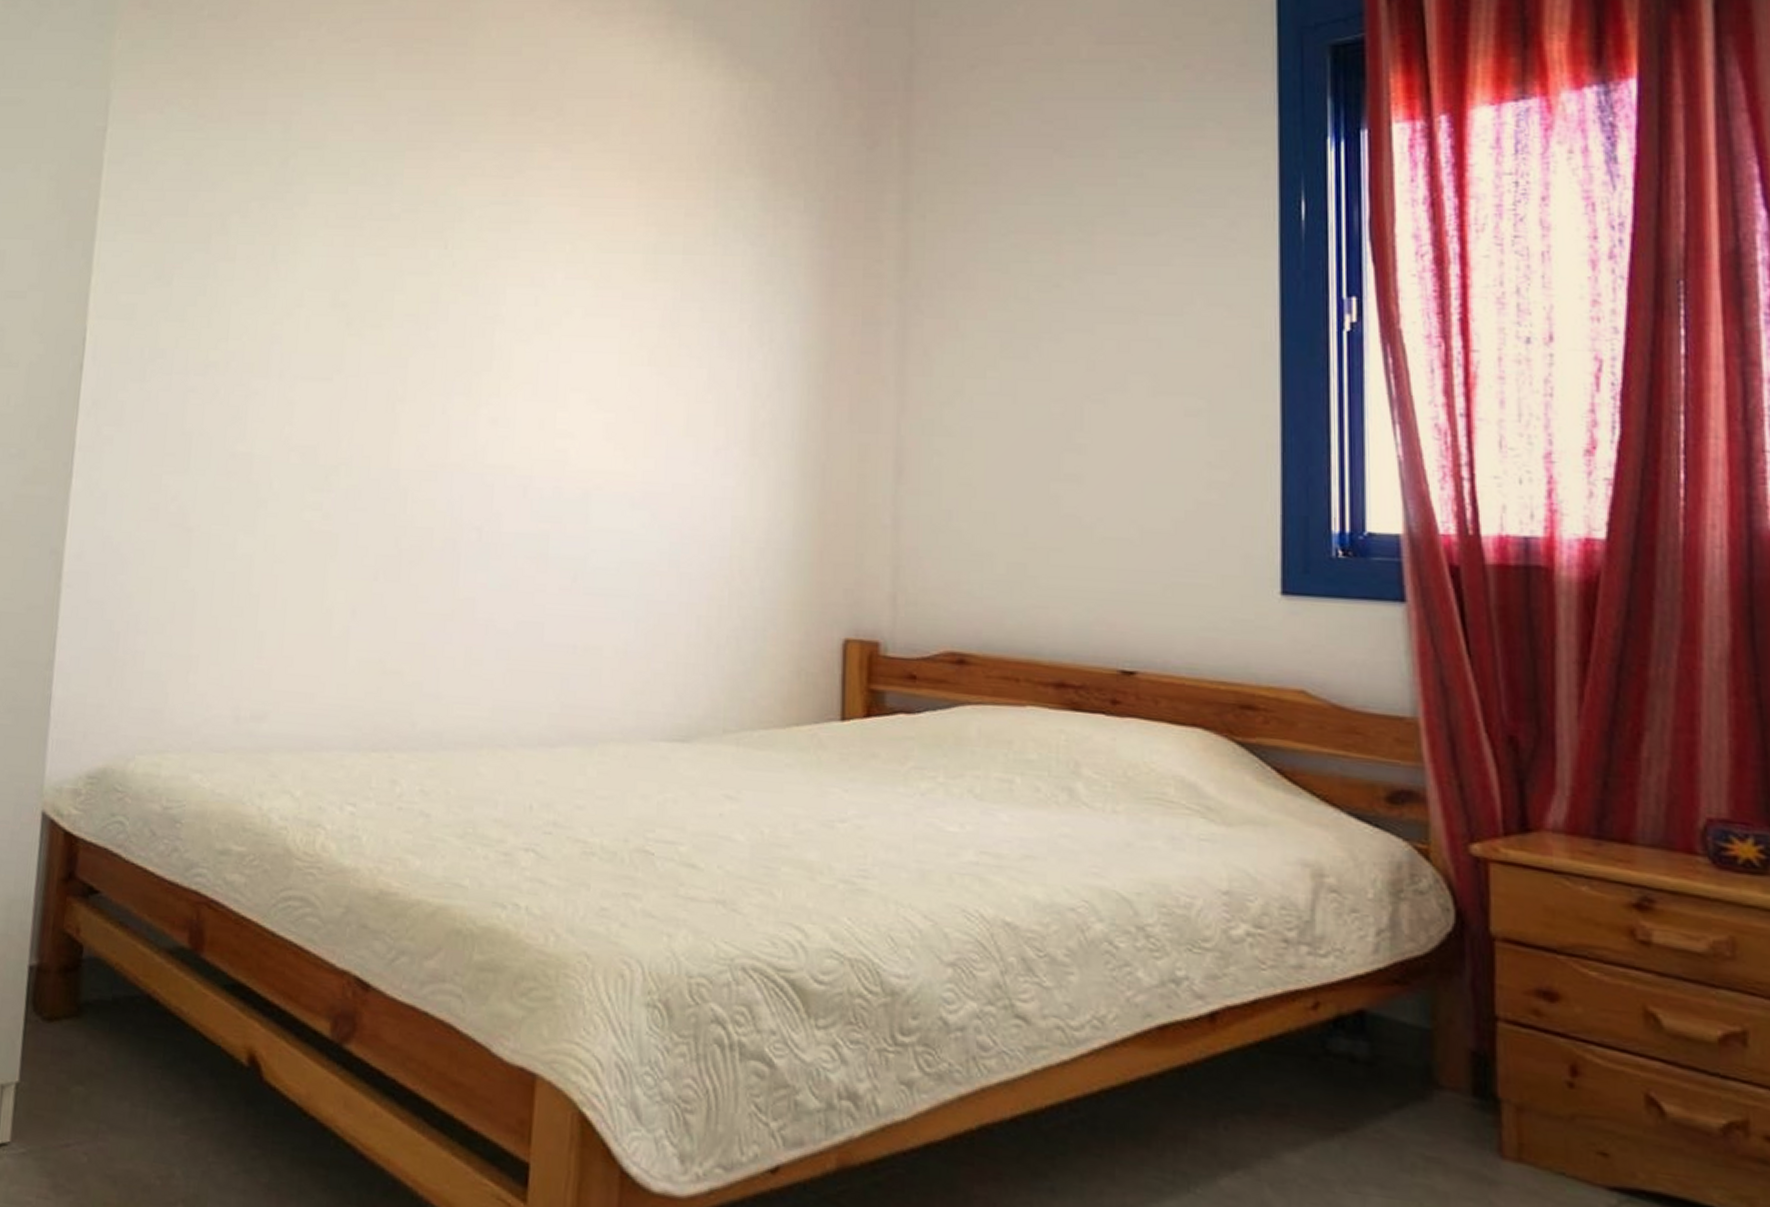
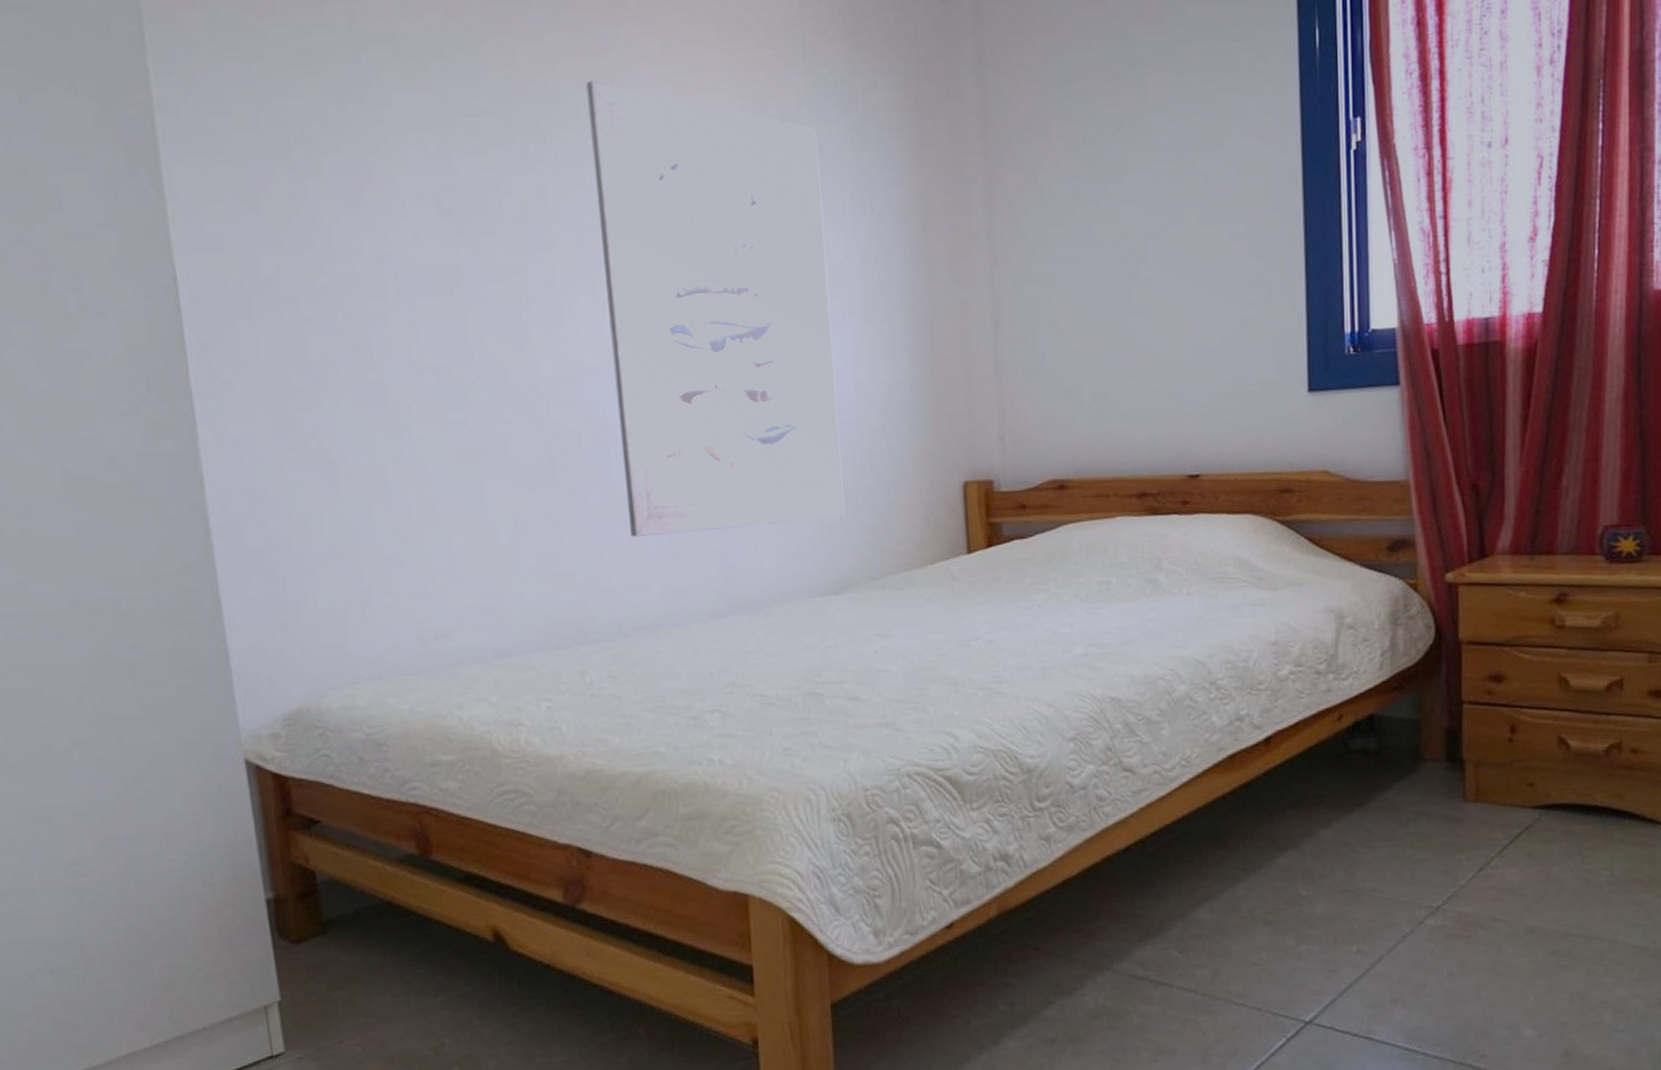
wall art: none [468,197,721,657] -> present [586,80,845,537]

